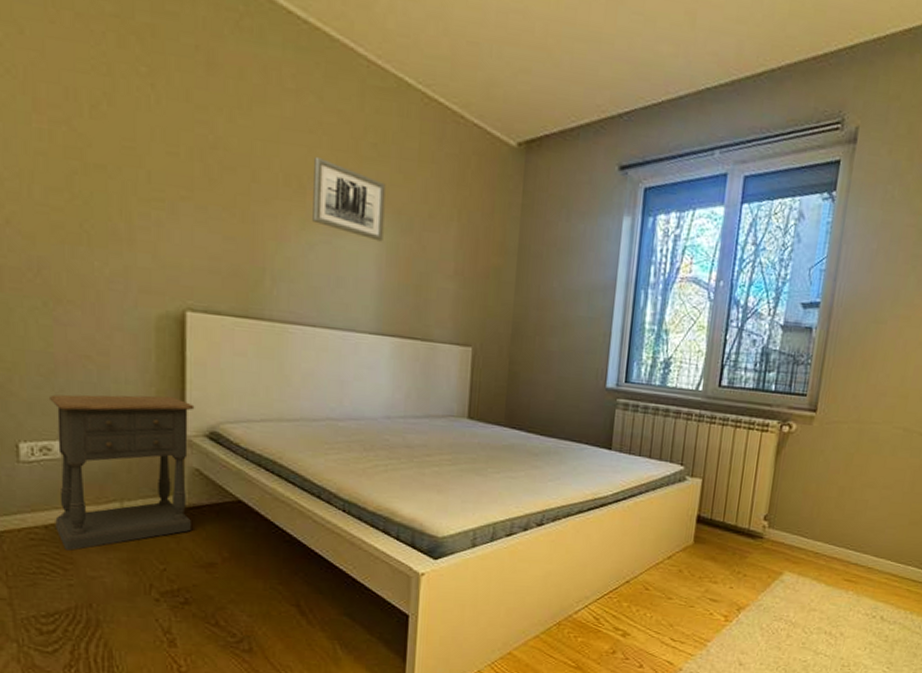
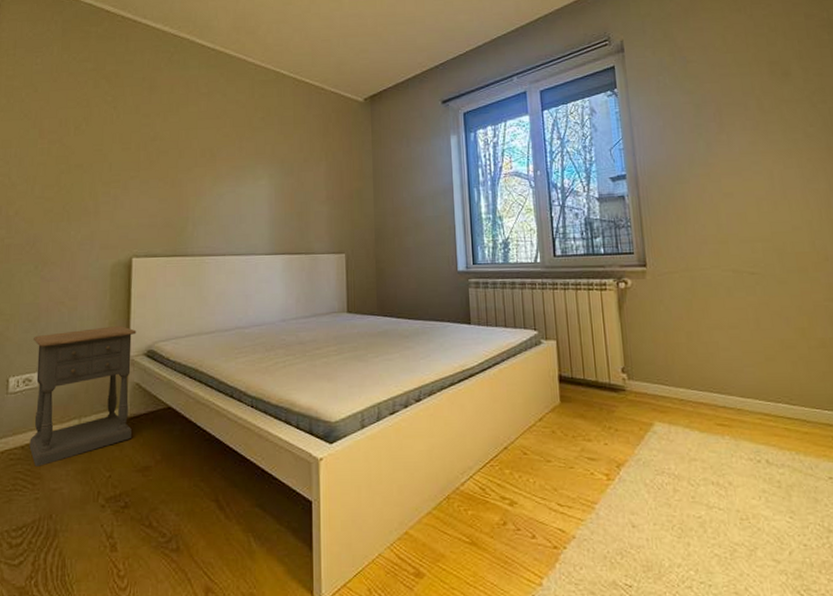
wall art: present [312,156,386,242] -> none [221,133,272,185]

